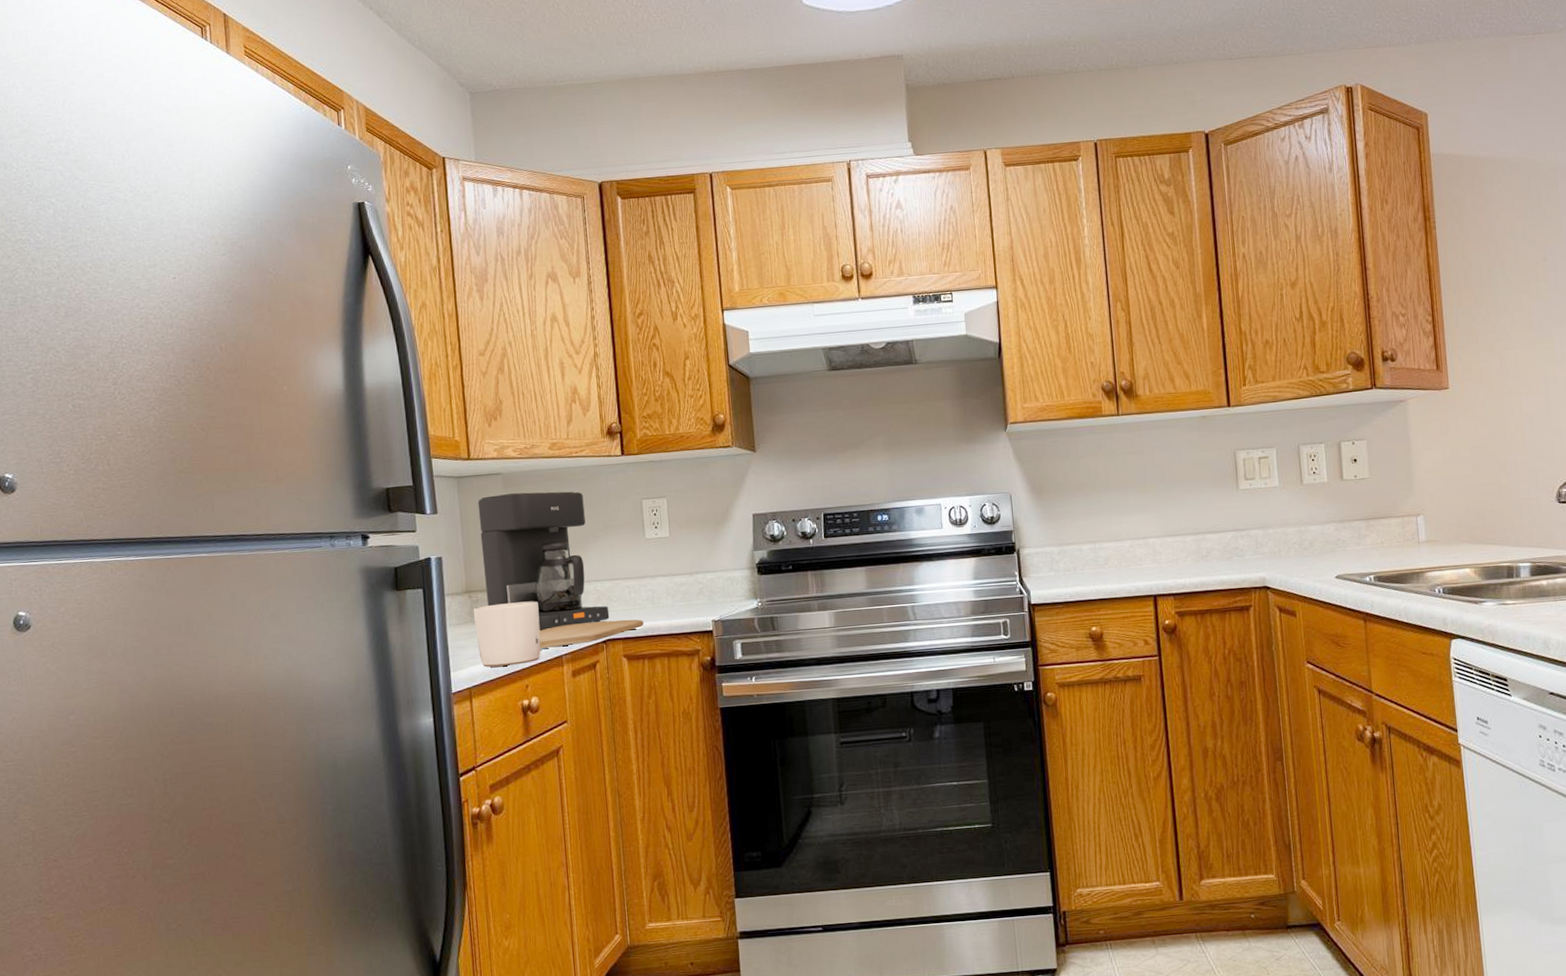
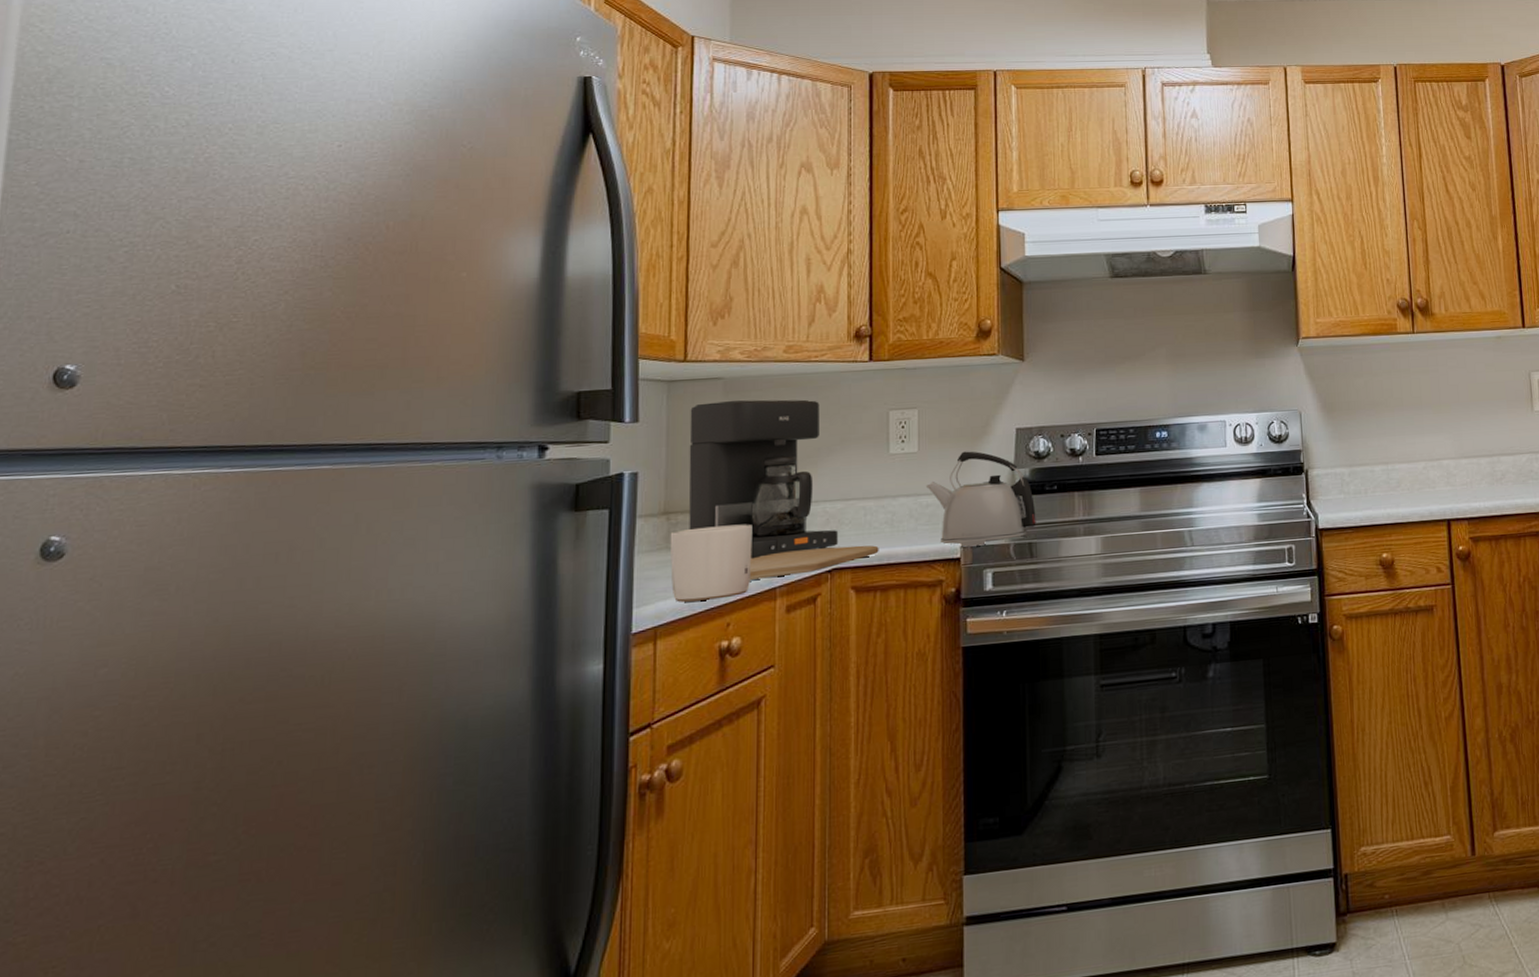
kettle: none [678,535,776,621] -> present [925,451,1036,547]

